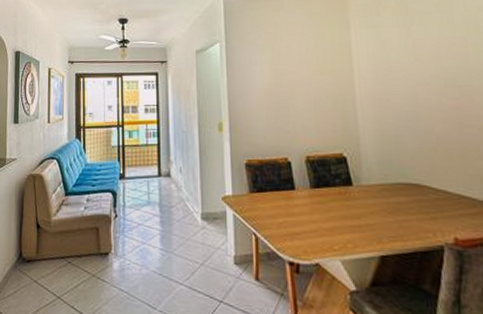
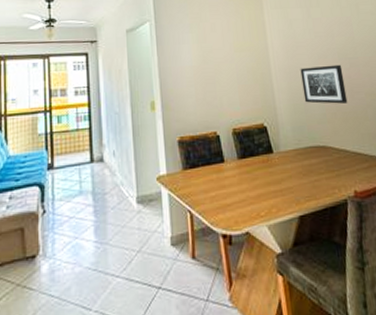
wall art: none [392,93,454,138] -> present [300,64,348,104]

